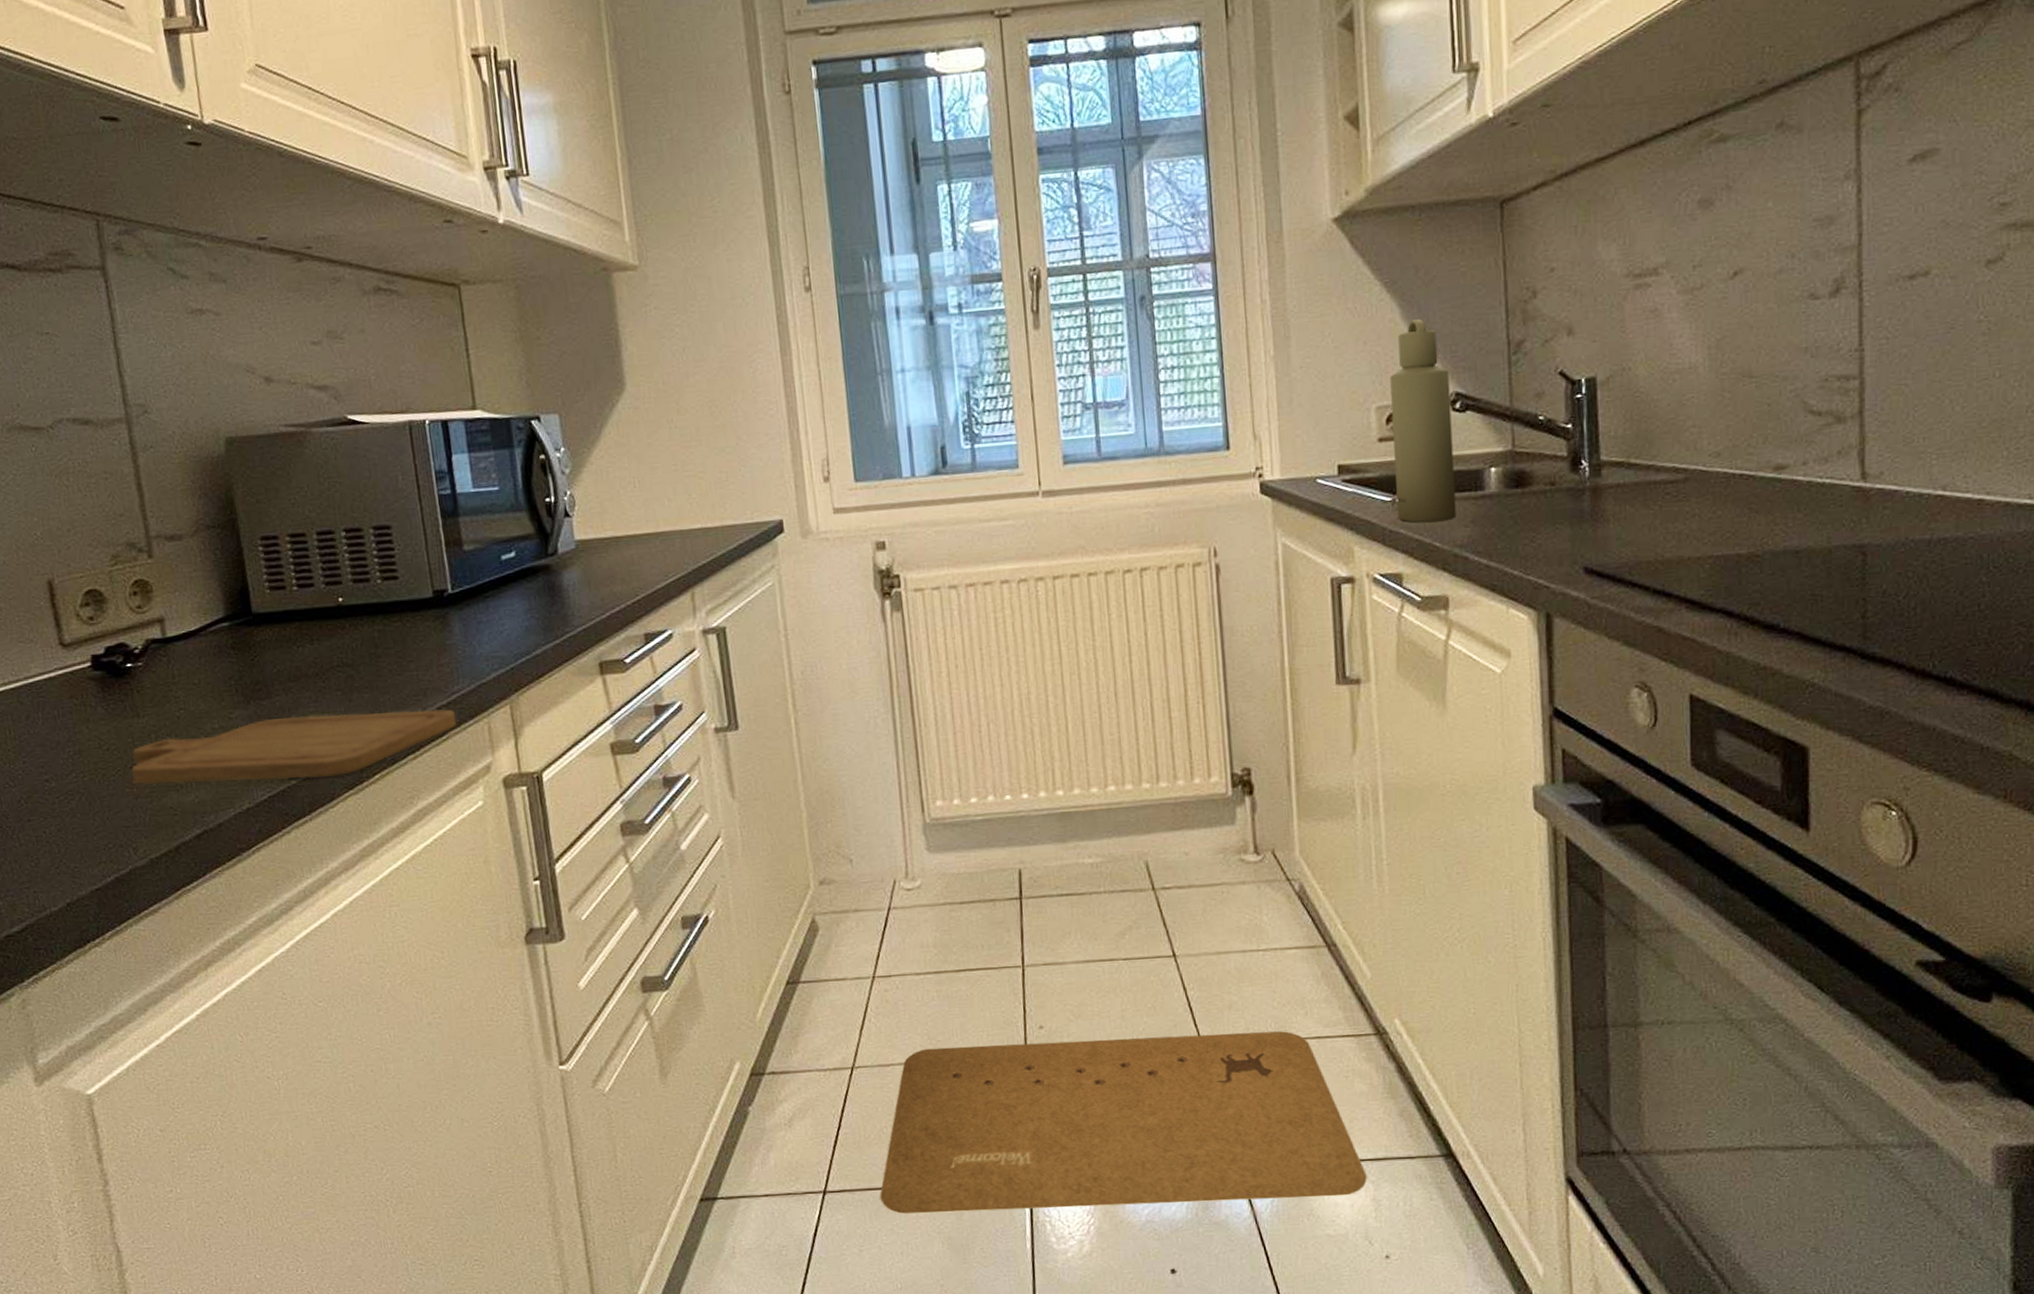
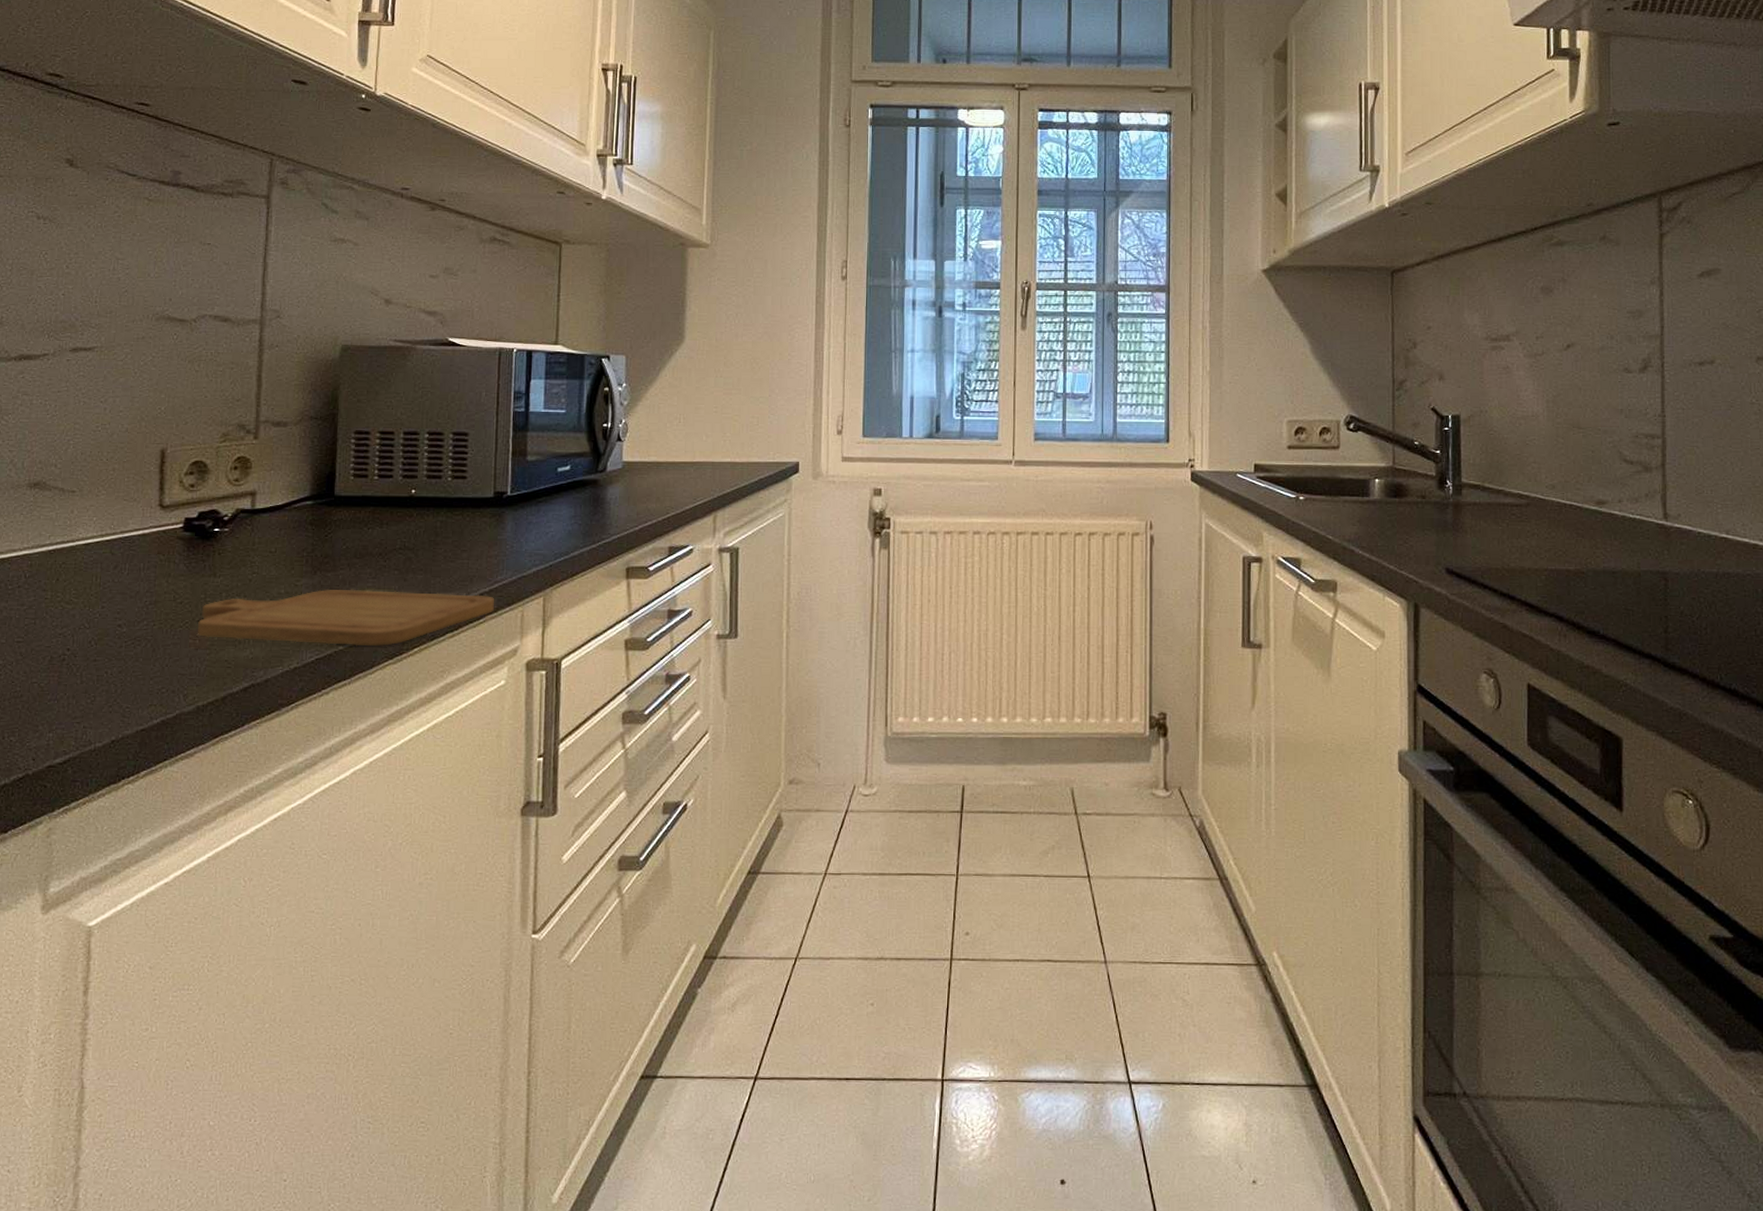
doormat: present [880,1031,1368,1214] -> none [805,945,1242,1119]
bottle: present [1390,319,1457,524] -> none [1300,355,1346,519]

